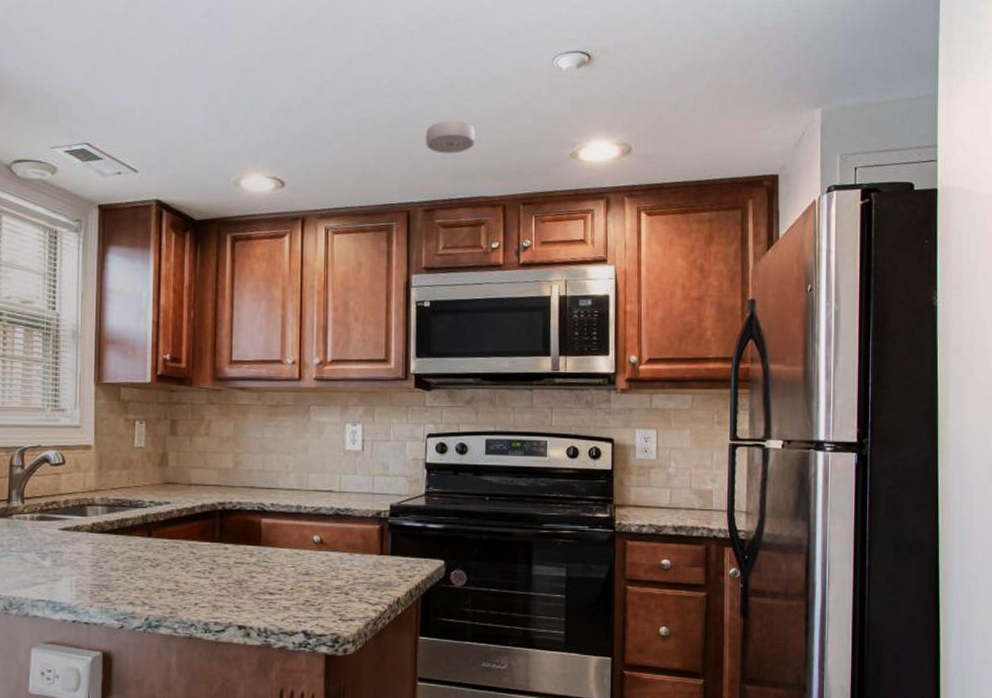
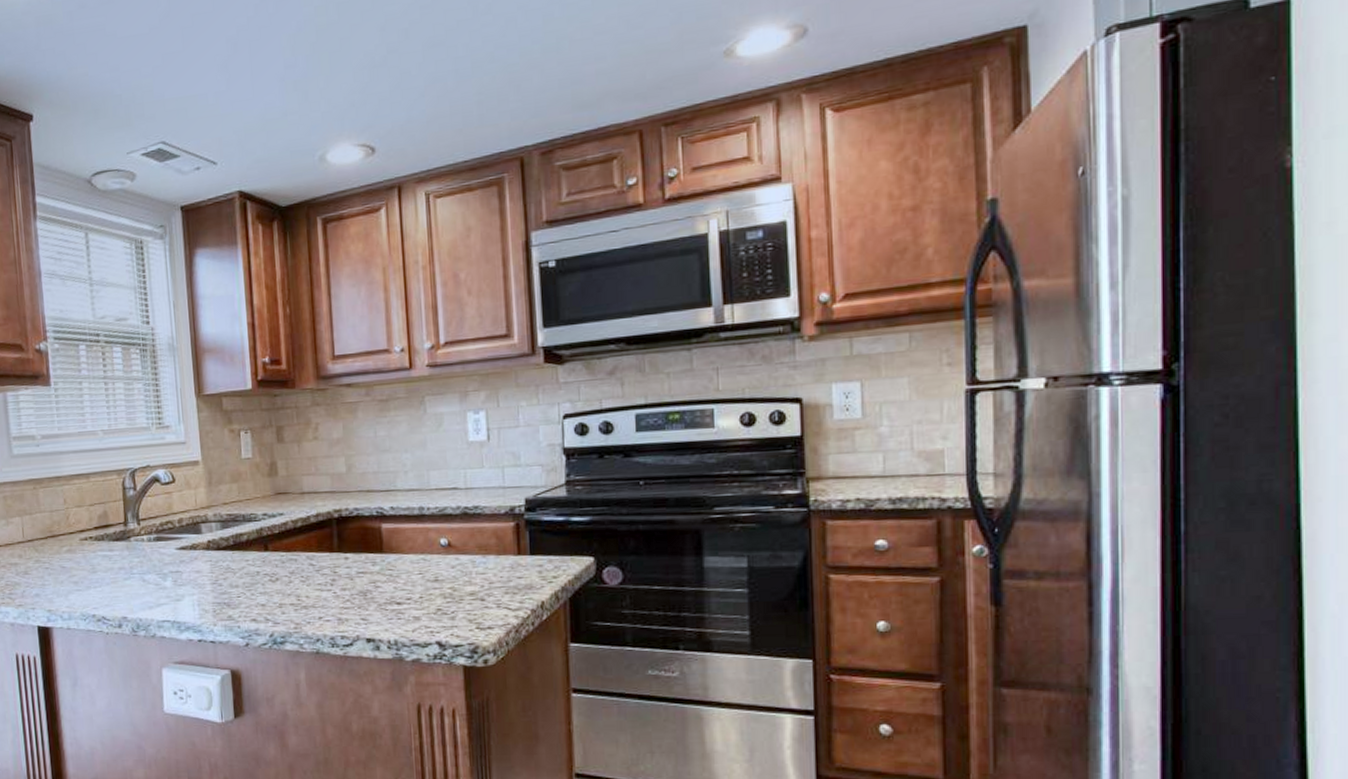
smoke detector: present [425,120,476,153] -> none [535,36,599,82]

